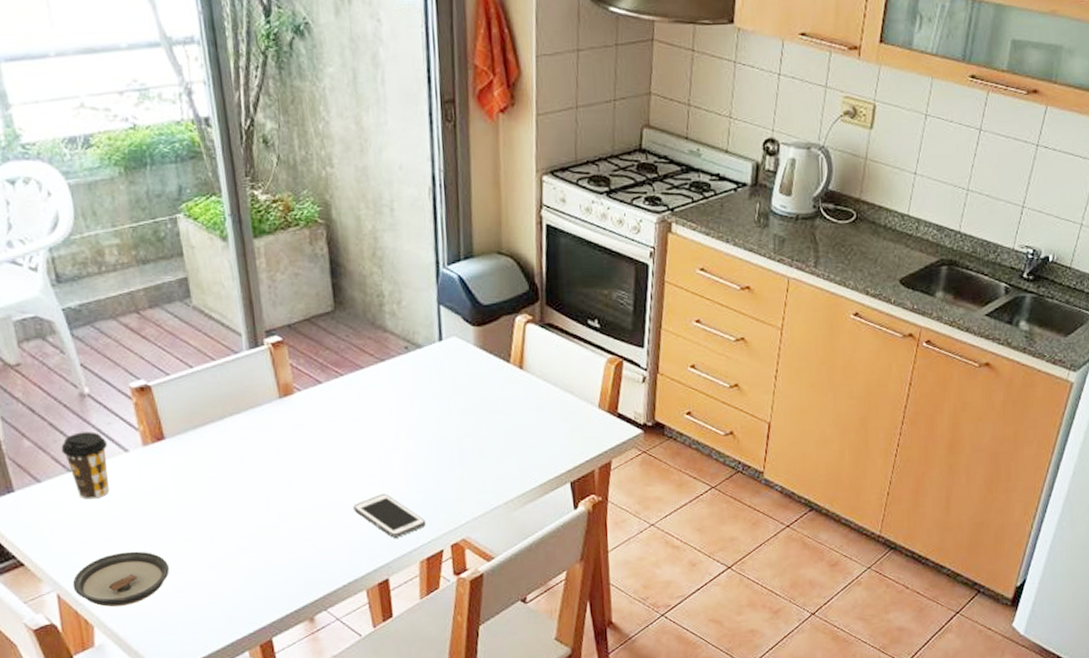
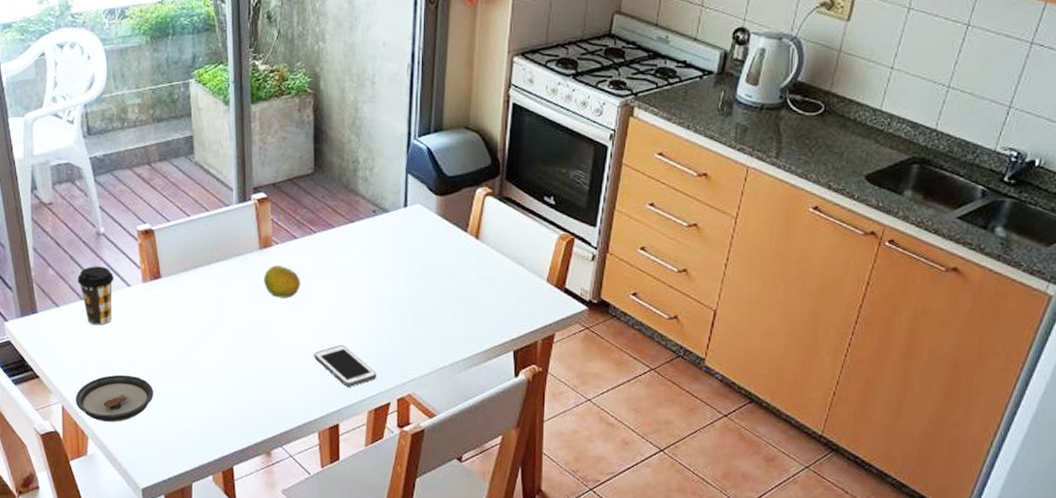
fruit: none [287,414,331,450] -> present [264,265,300,298]

